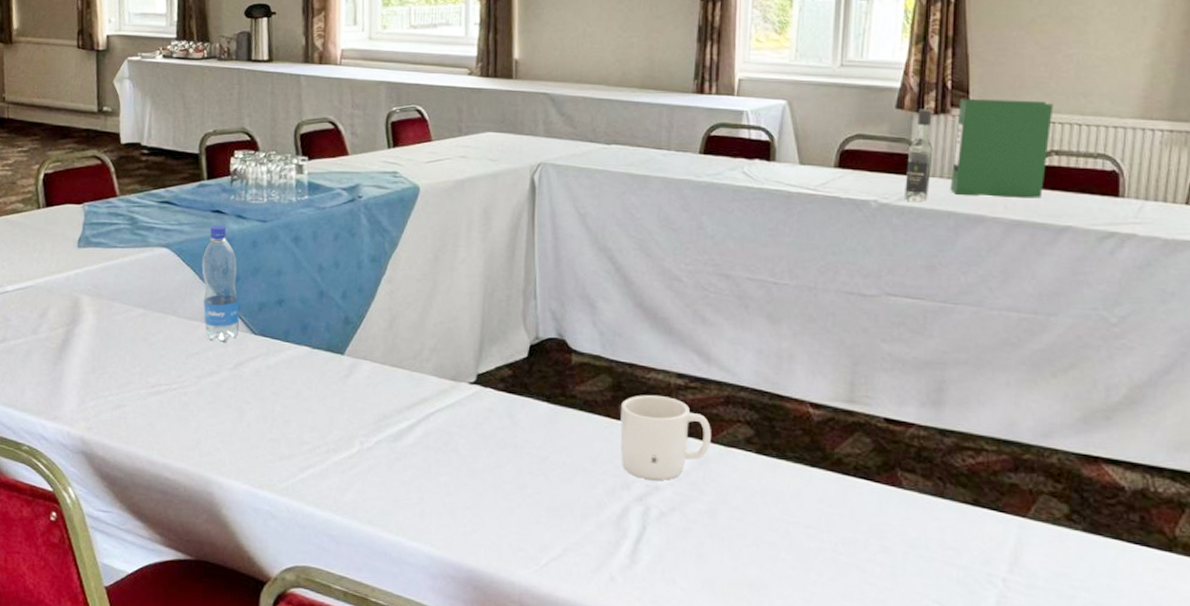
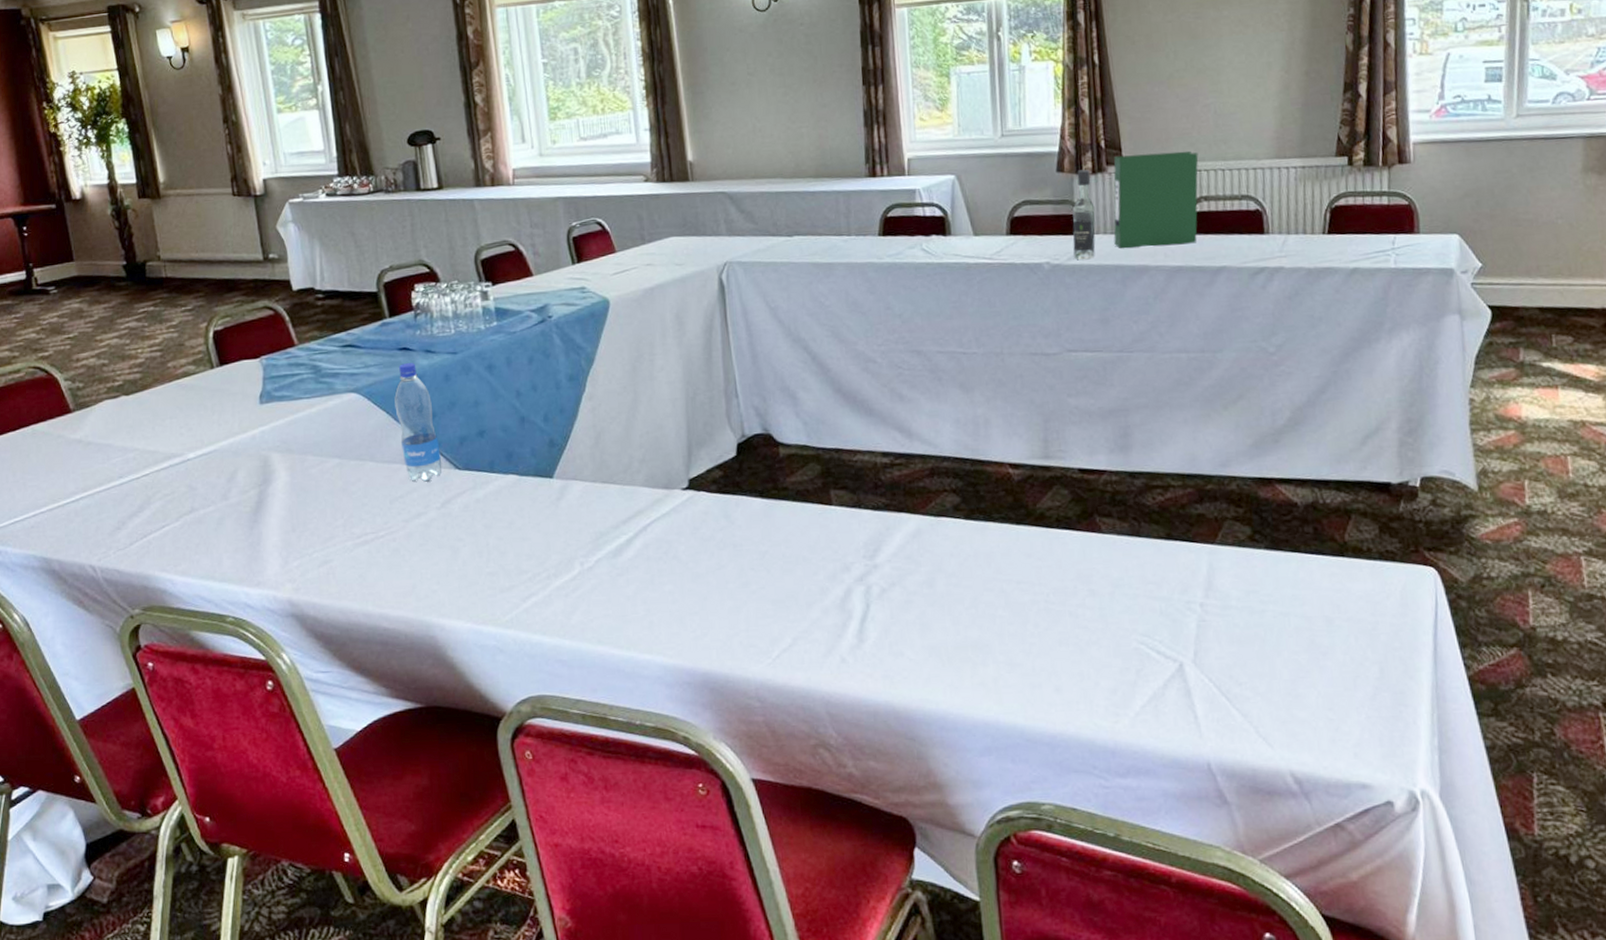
mug: present [620,394,711,480] -> none [832,475,921,559]

